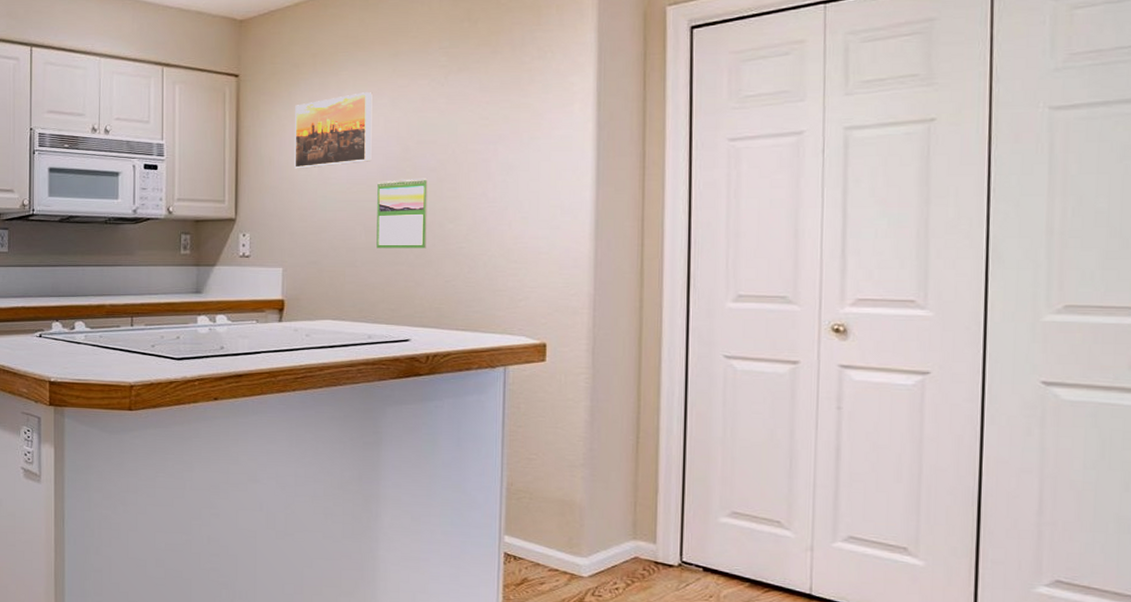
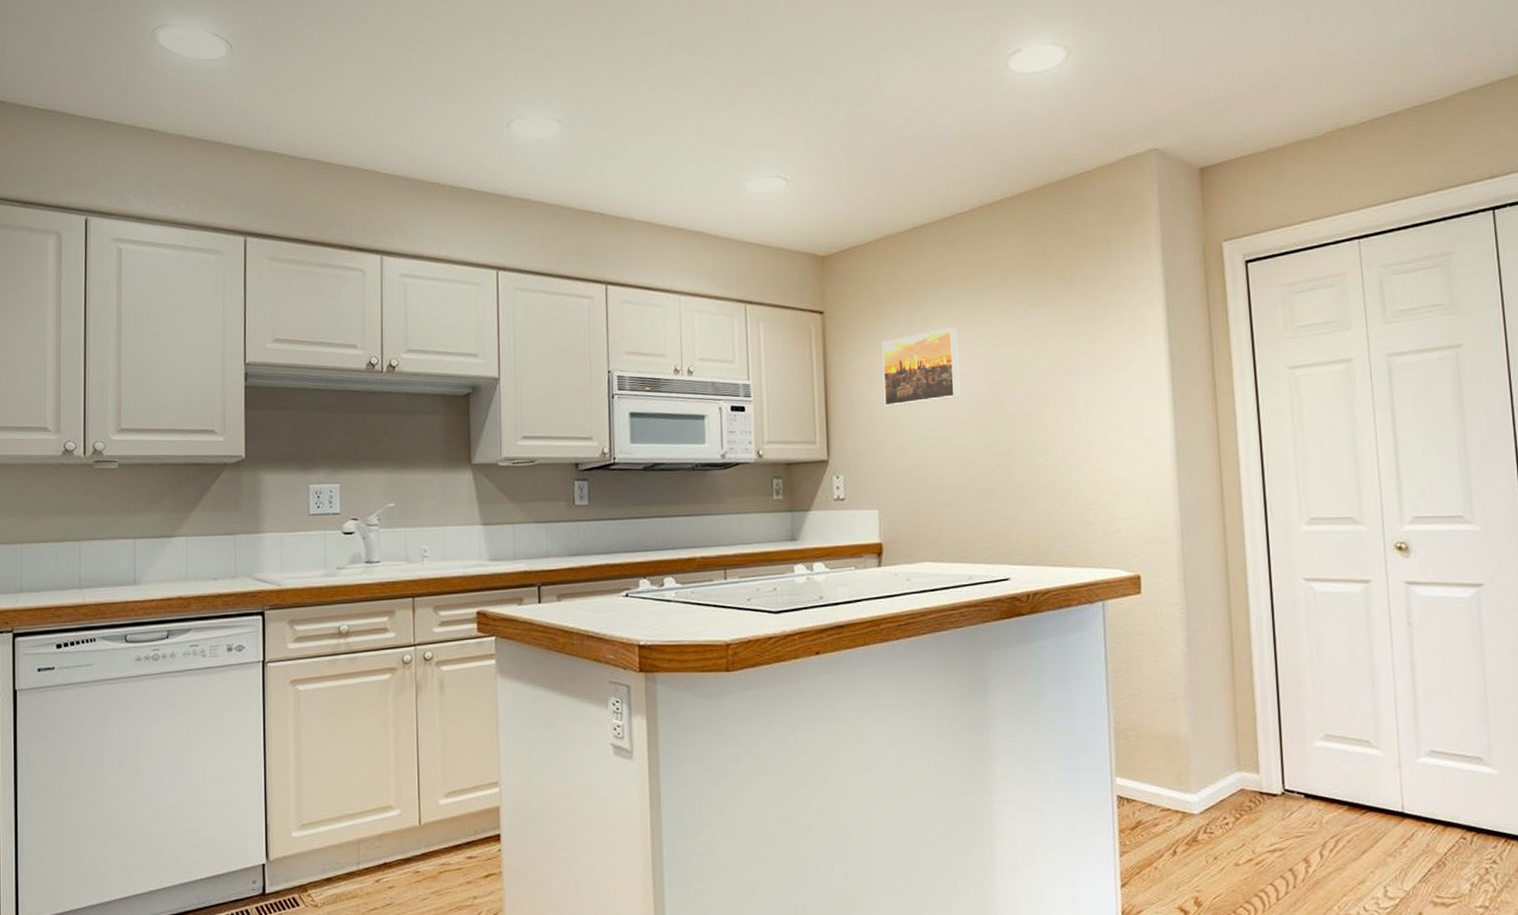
calendar: present [376,178,428,249] -> none [967,412,1019,486]

